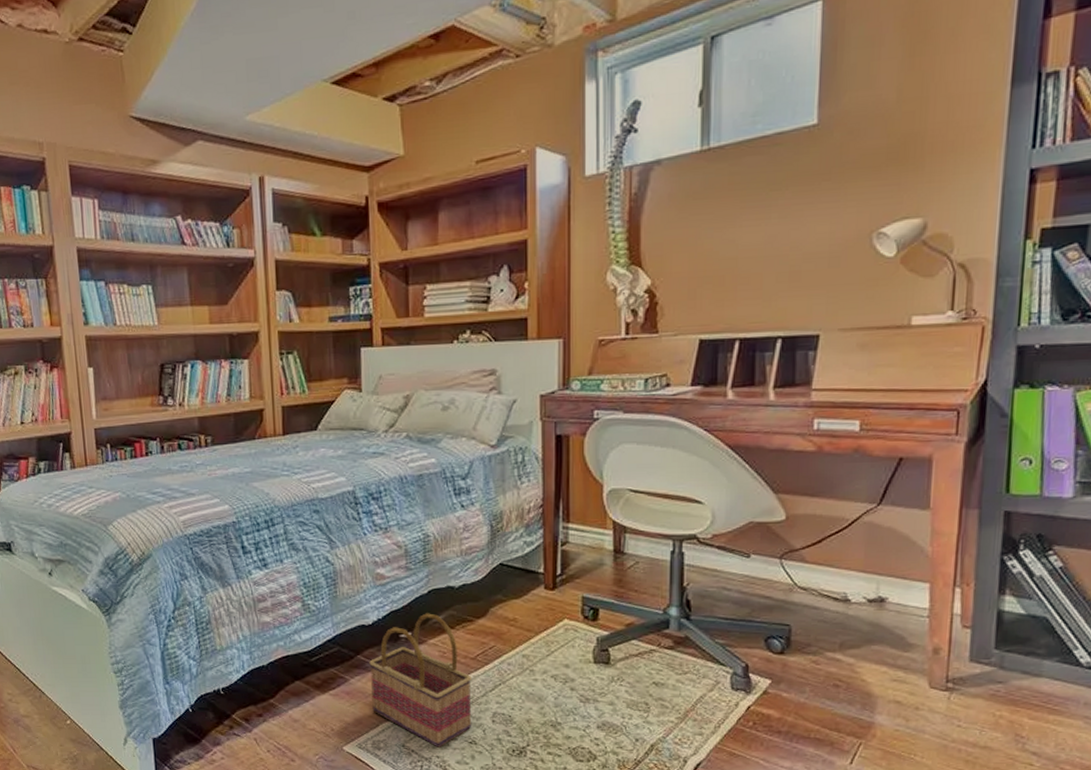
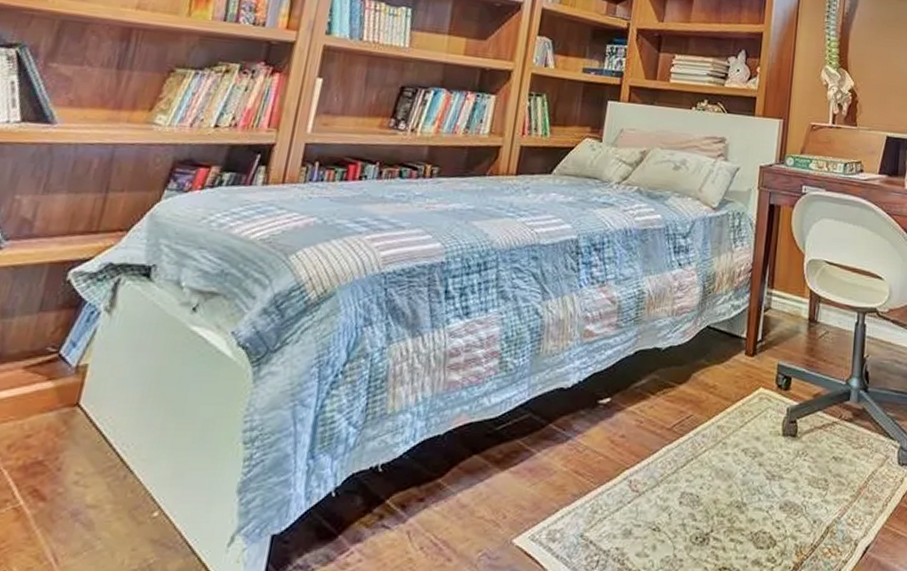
basket: present [369,613,471,748] -> none [555,376,665,537]

